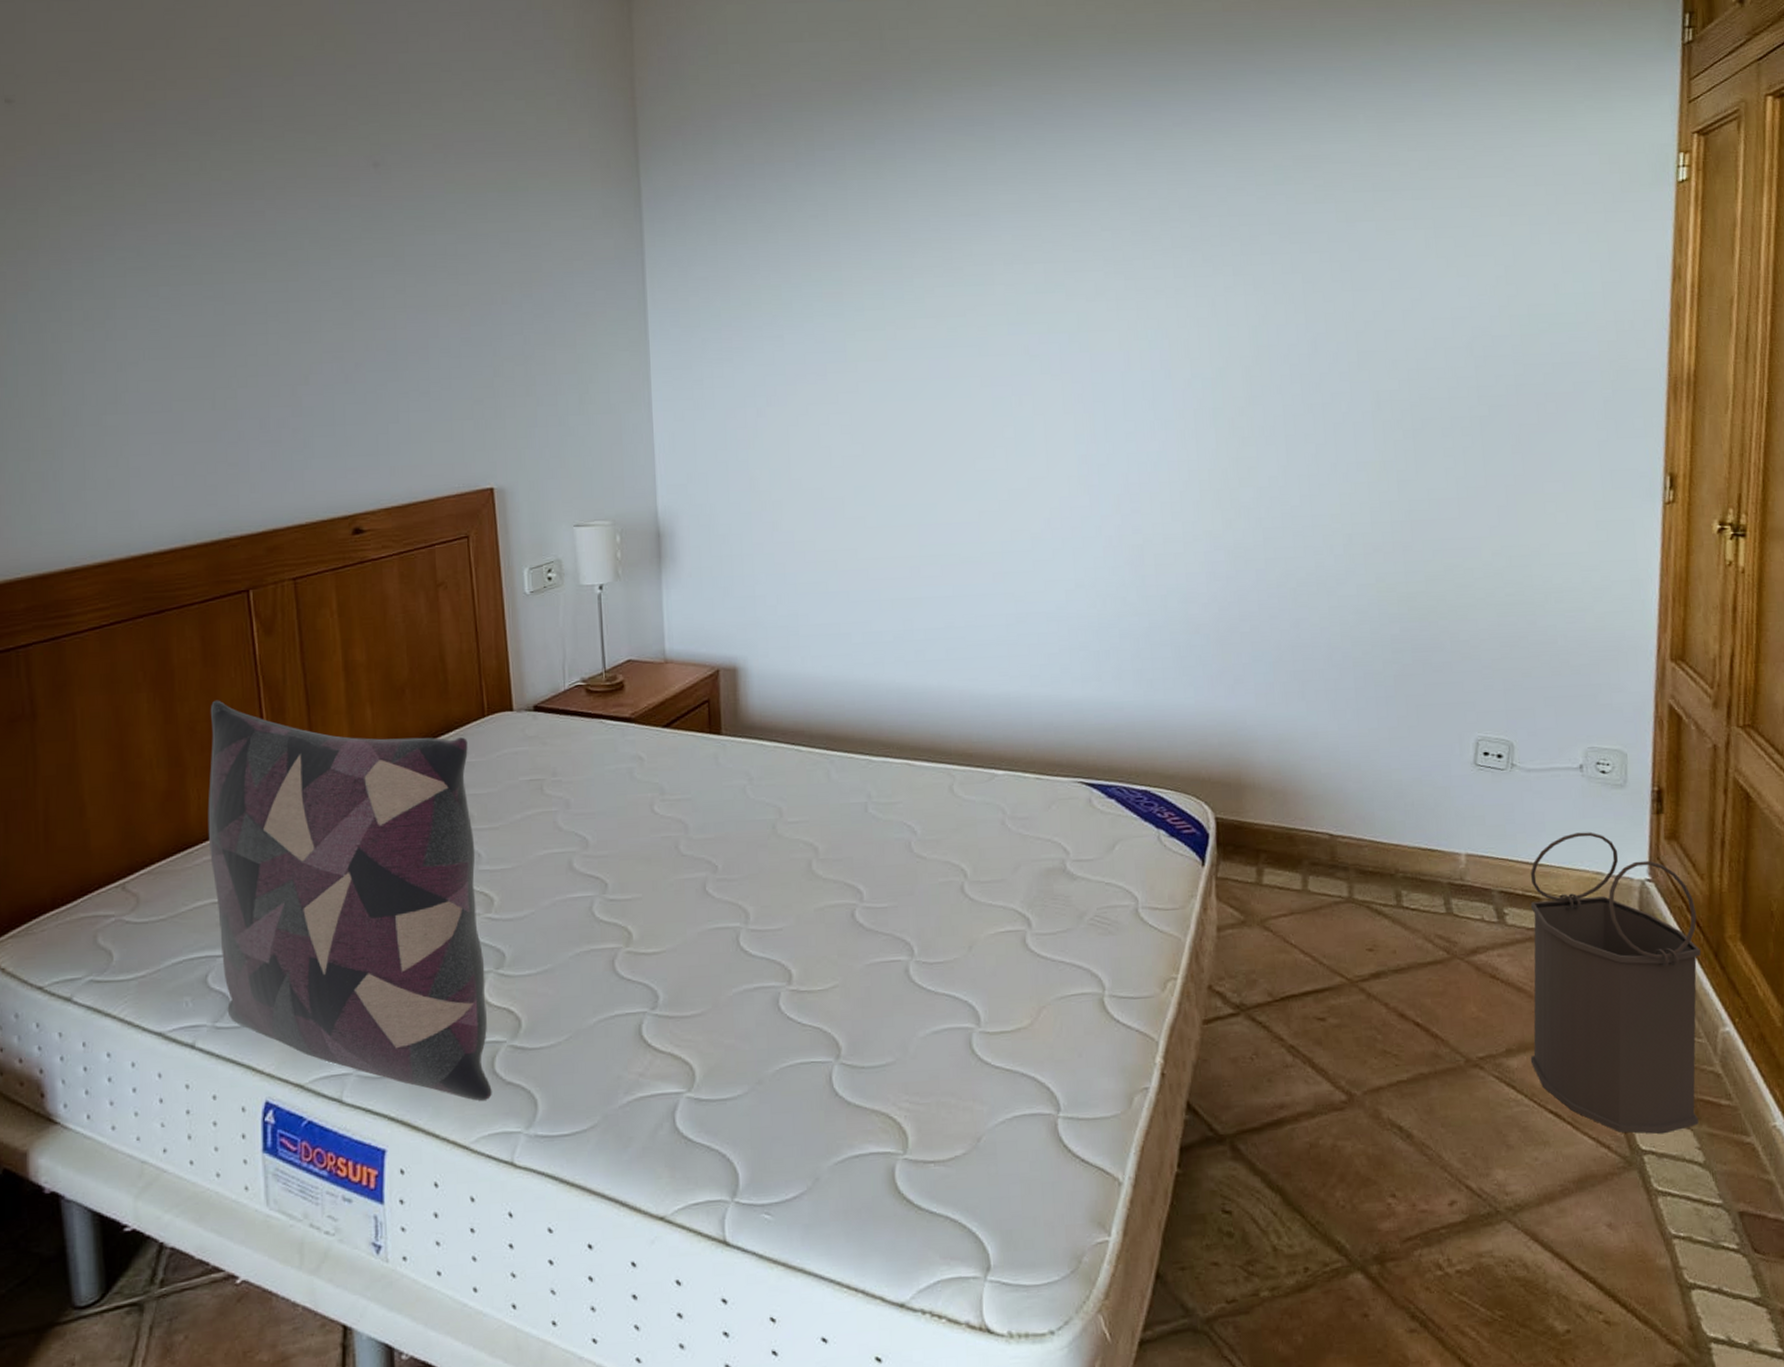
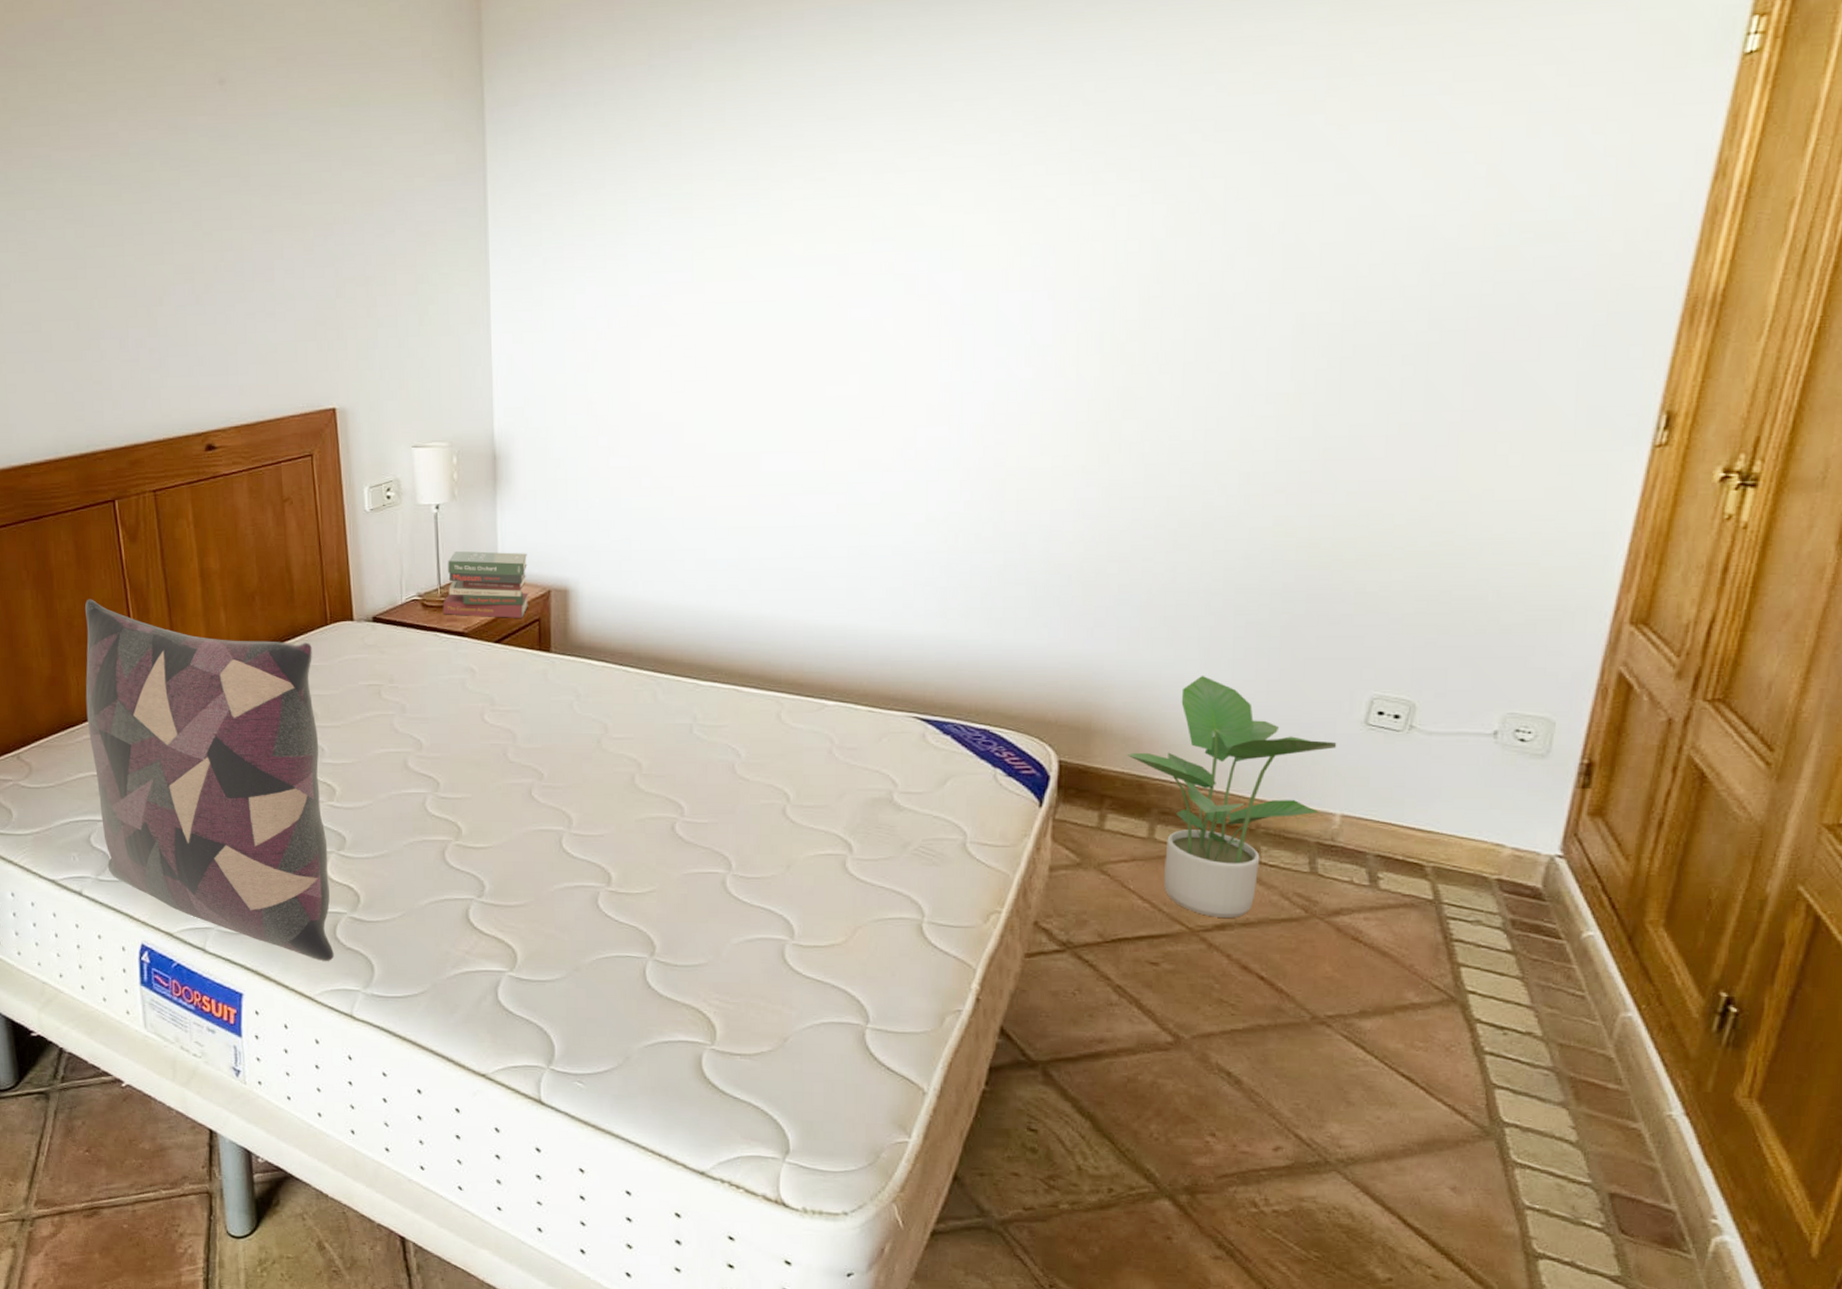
books: none [608,631,698,701] -> present [443,550,529,618]
potted plant: none [1276,725,1454,966] -> present [1128,675,1337,918]
basket: present [1530,832,1701,1134] -> none [1386,801,1614,1110]

